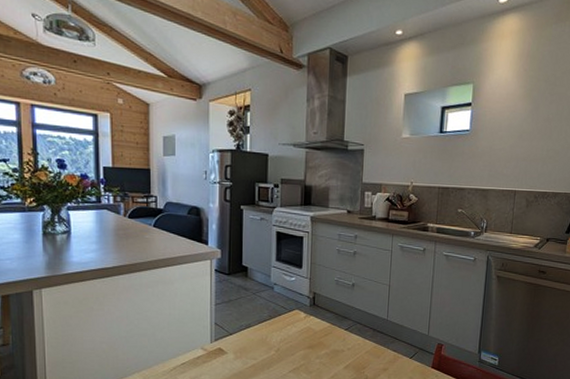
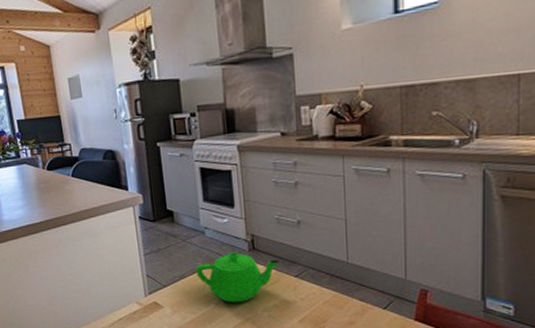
teapot: none [261,306,334,351] -> present [195,252,280,303]

